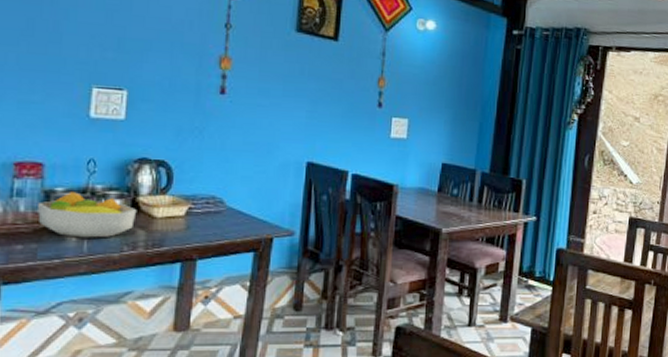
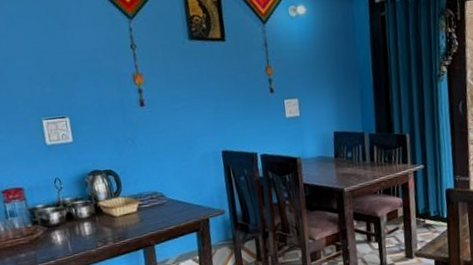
fruit bowl: present [38,192,137,238] -> none [27,206,101,242]

